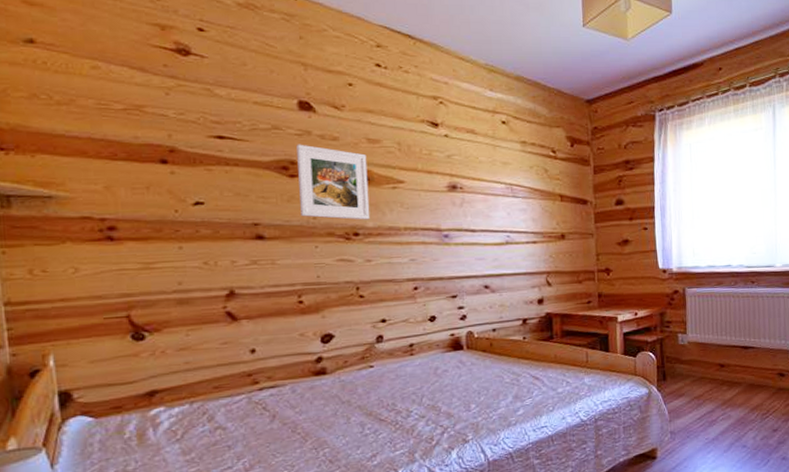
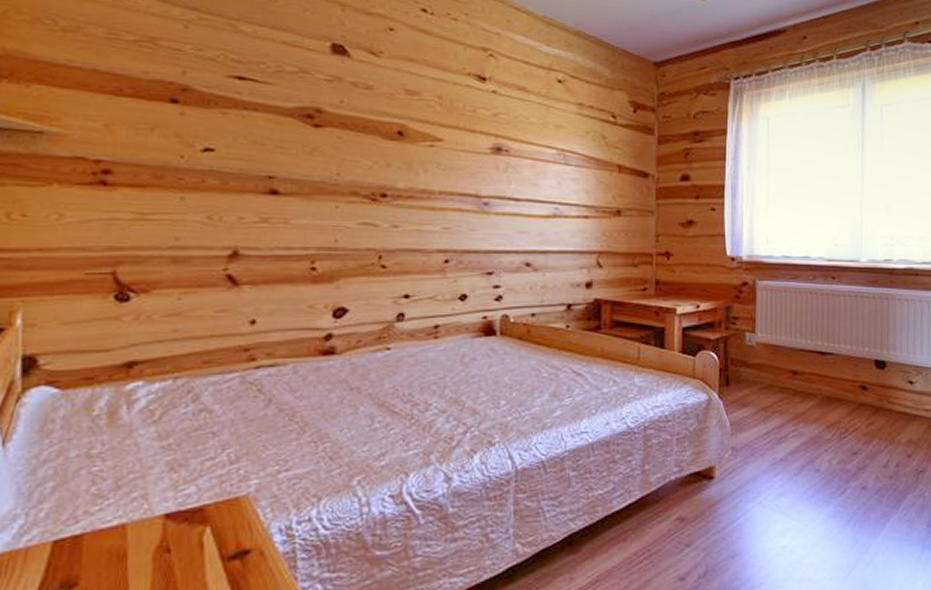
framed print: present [296,144,371,220] -> none [323,90,403,180]

